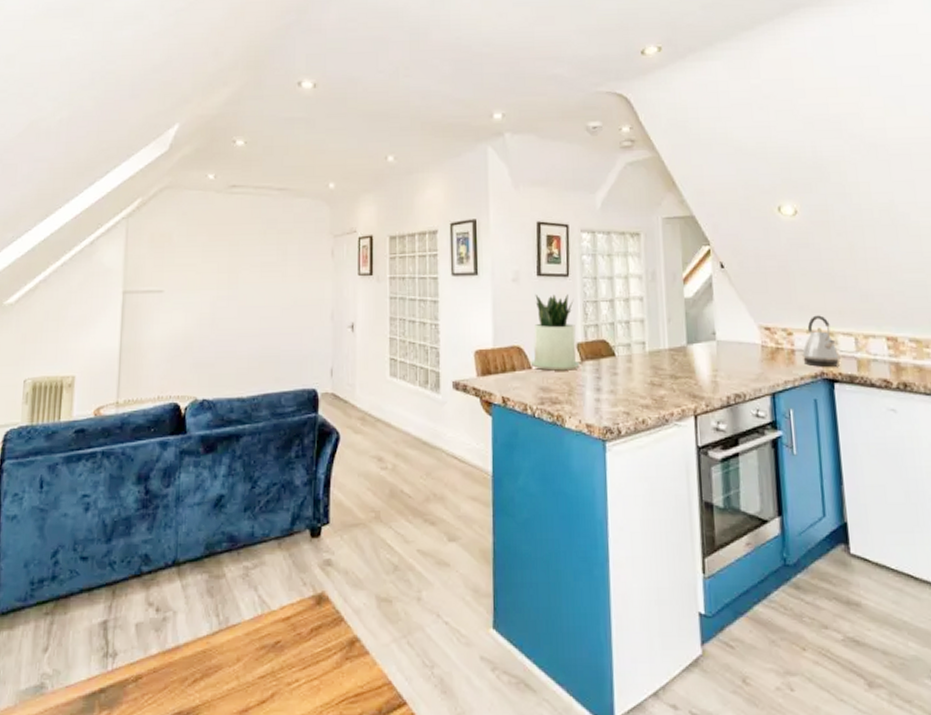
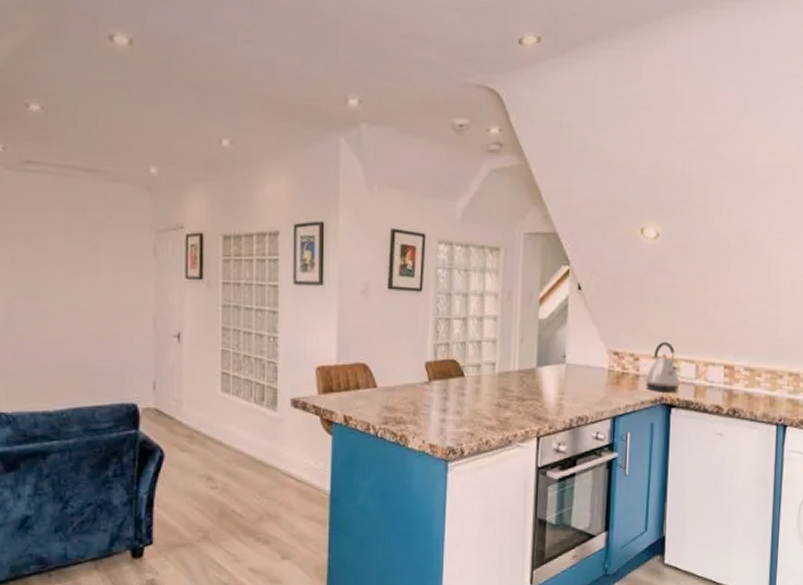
planter: present [530,294,580,371] -> none [376,309,427,390]

